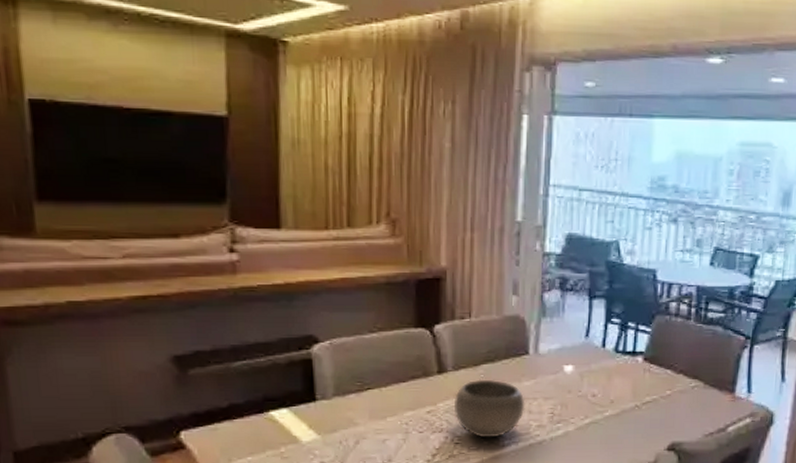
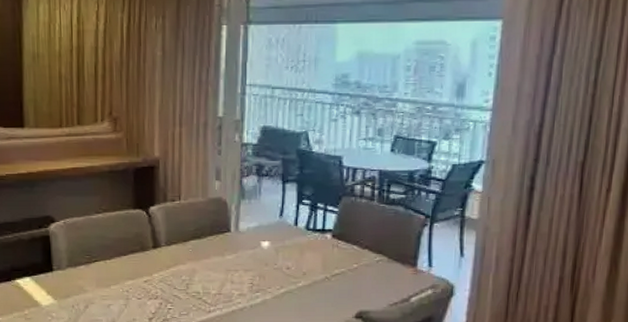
bowl: present [455,379,525,438] -> none [167,253,228,305]

